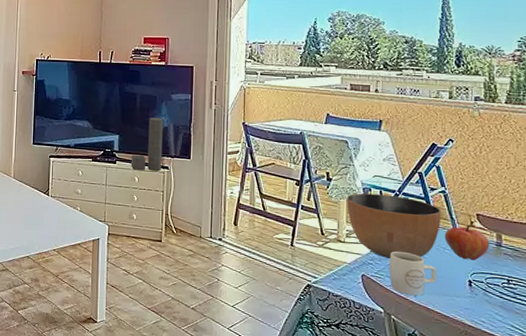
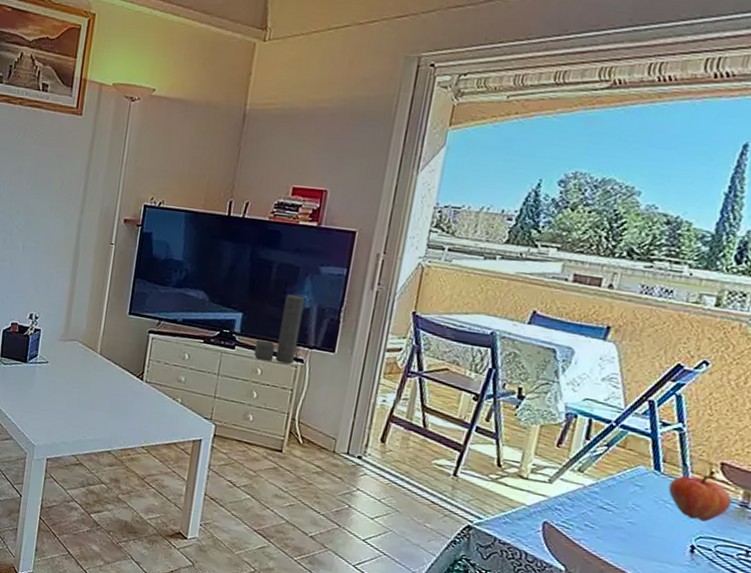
bowl: present [346,193,441,259] -> none [538,419,671,509]
mug: present [389,251,437,297] -> none [580,497,649,558]

